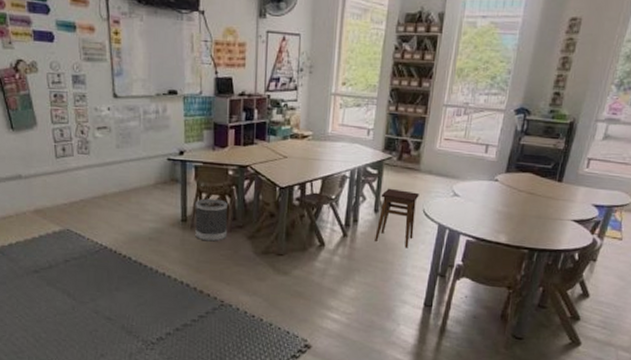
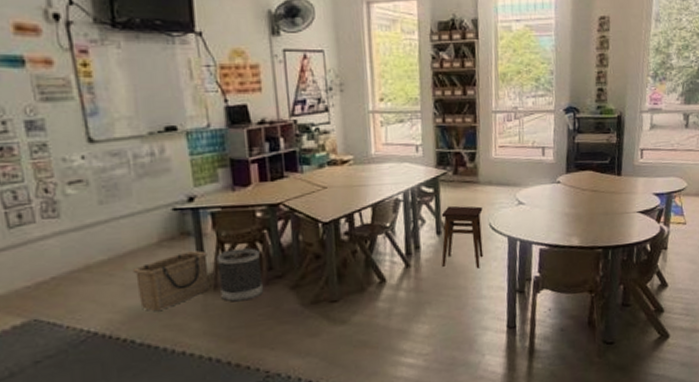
basket: none [135,195,189,239] -> present [133,250,210,312]

